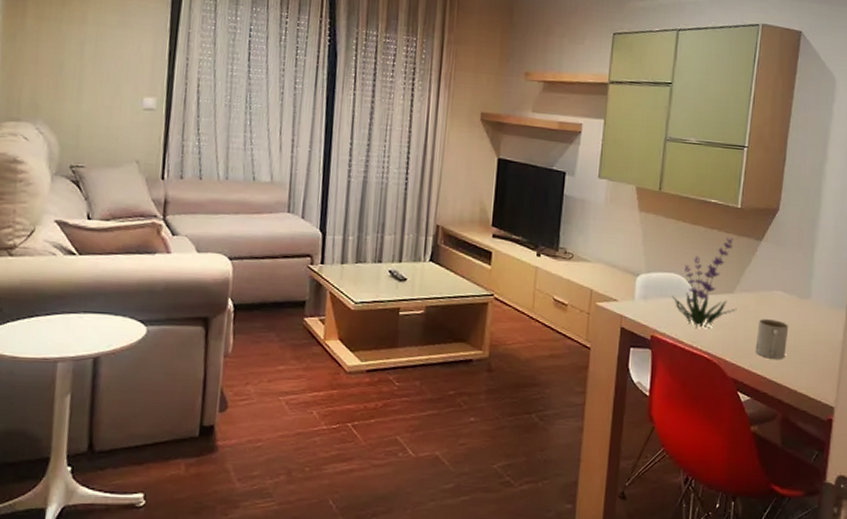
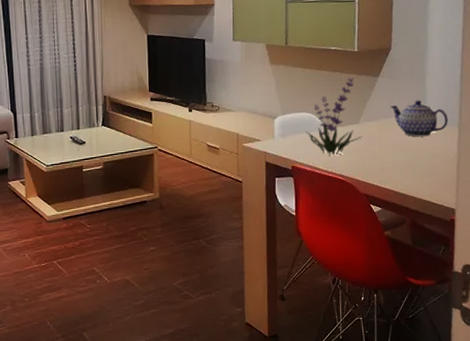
mug: present [755,319,789,359] -> none [382,141,410,175]
teapot: none [771,273,836,318] -> present [390,100,449,137]

